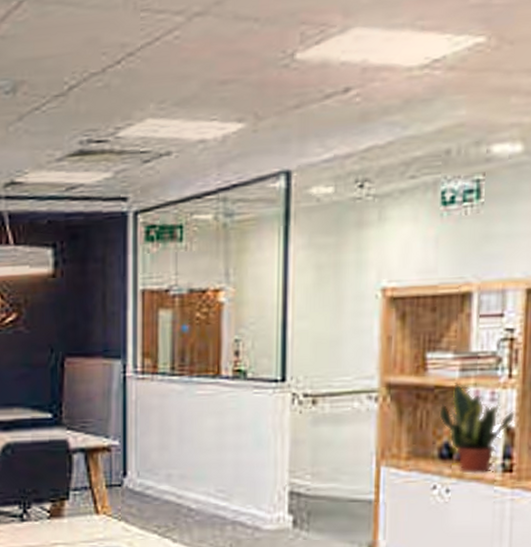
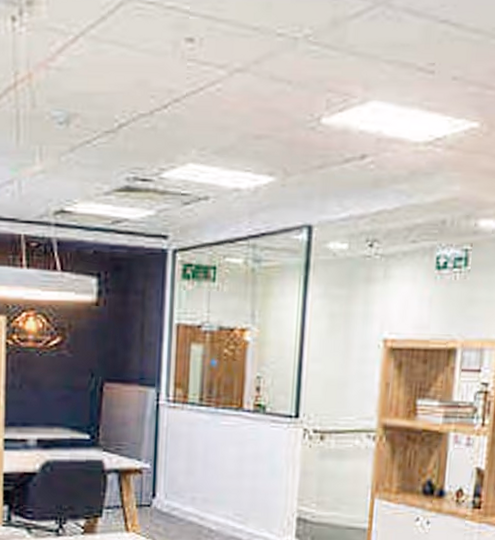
potted plant: present [439,383,515,475] -> none [424,428,485,510]

